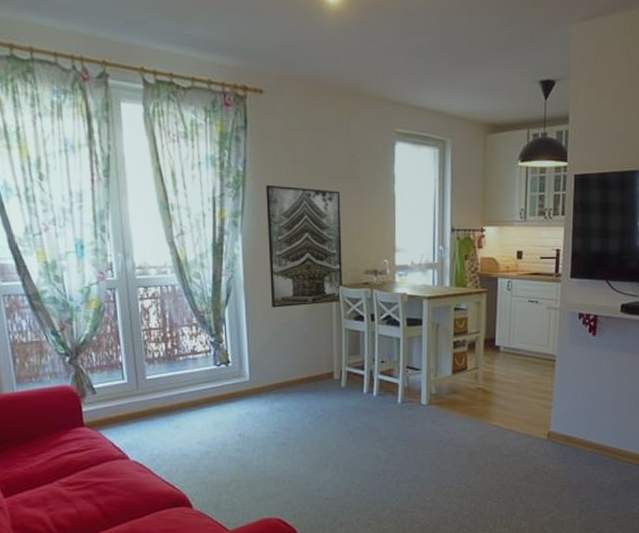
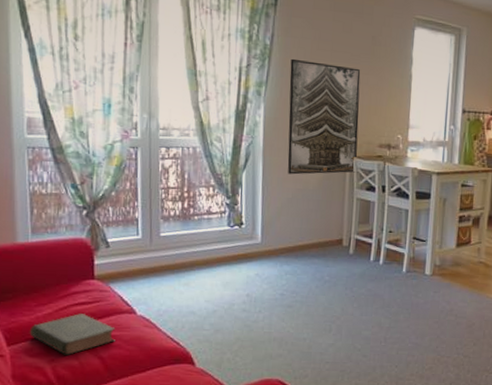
book: none [24,462,111,505] -> present [29,313,116,356]

